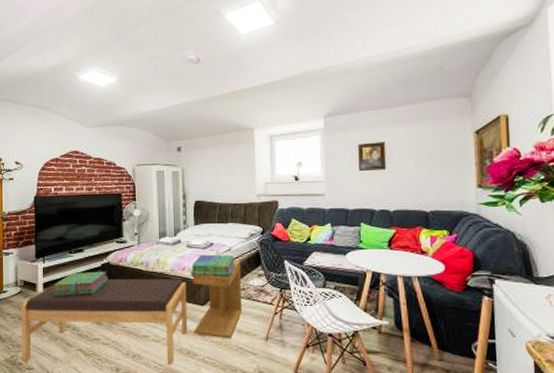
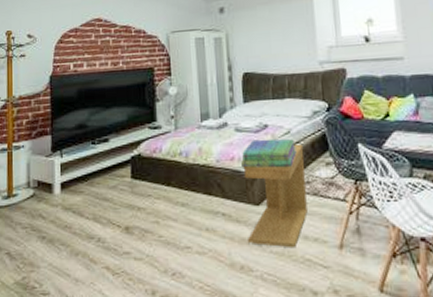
bench: present [21,279,188,365] -> none [34,172,241,286]
stack of books: present [52,271,109,296] -> none [72,165,140,199]

